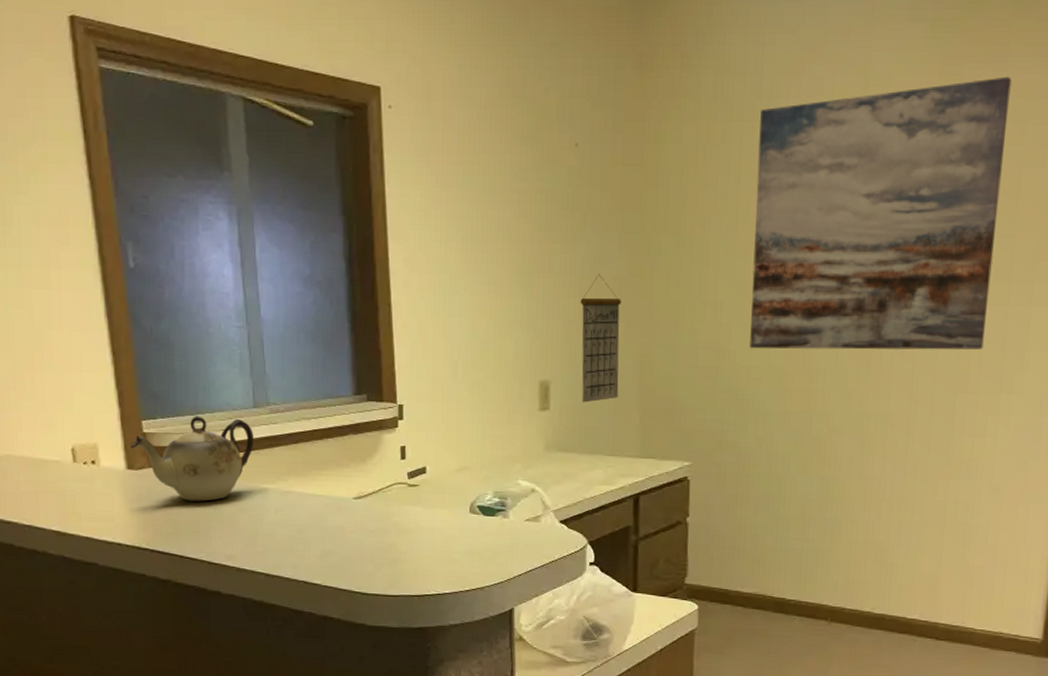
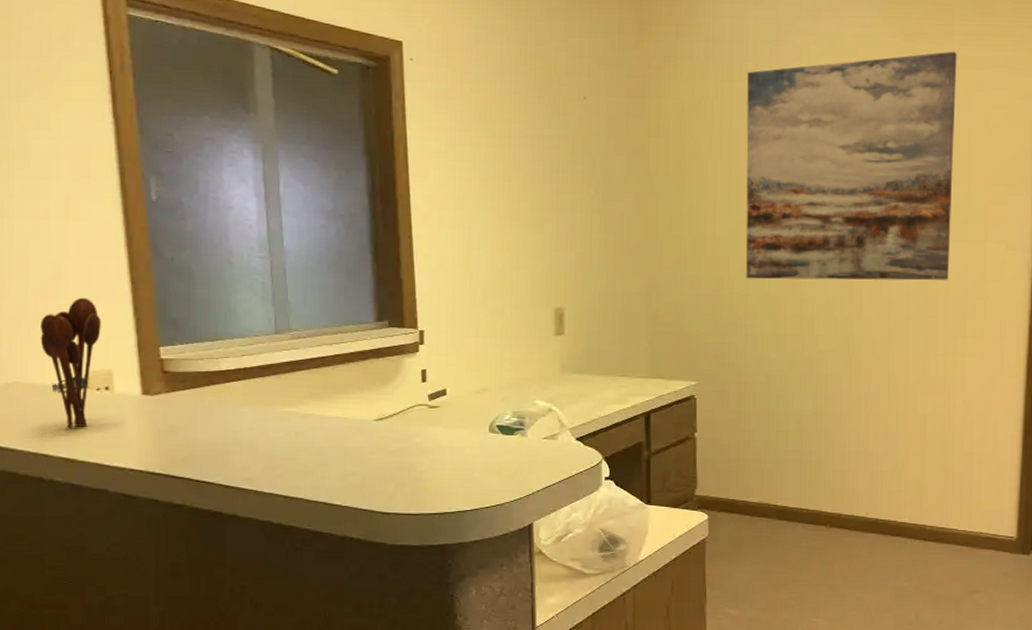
utensil holder: none [28,369,85,503] -> present [40,297,101,429]
teapot: present [130,416,253,501] -> none [147,342,274,426]
calendar: present [580,274,621,403] -> none [591,212,629,328]

